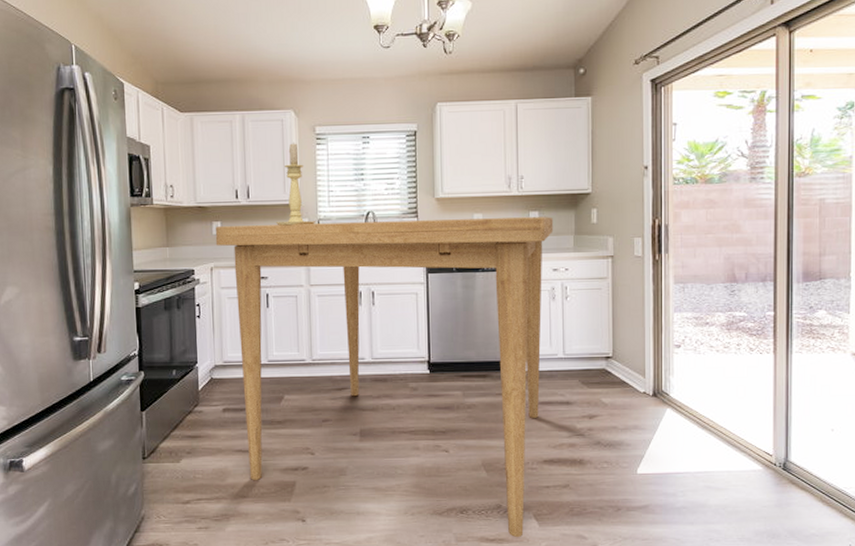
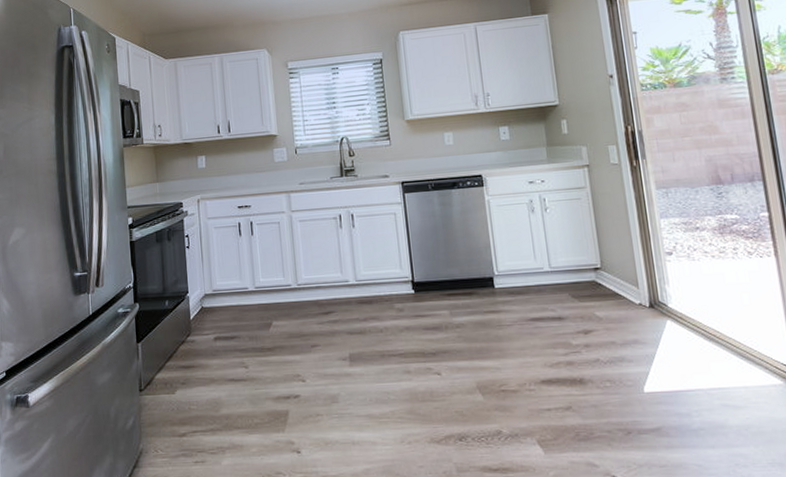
dining table: present [215,217,554,538] -> none [200,130,531,467]
candle holder: present [275,142,315,226] -> none [255,77,293,156]

